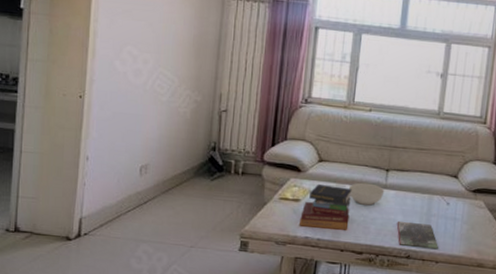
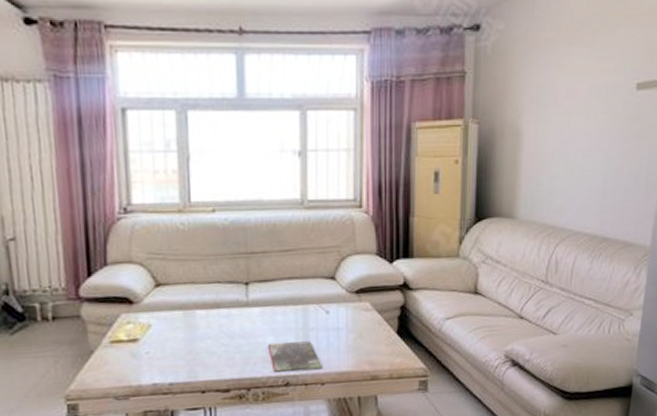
books: present [300,183,352,230] -> none [142,314,207,372]
bowl: present [349,182,385,206] -> none [201,303,247,332]

